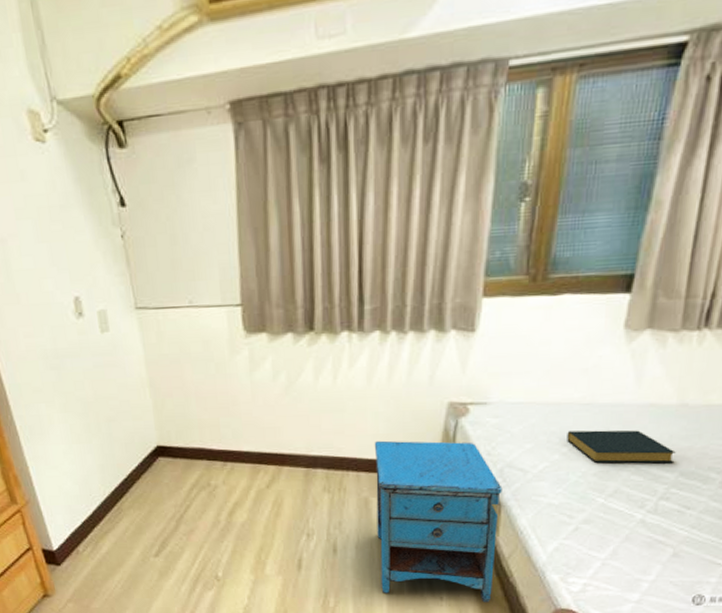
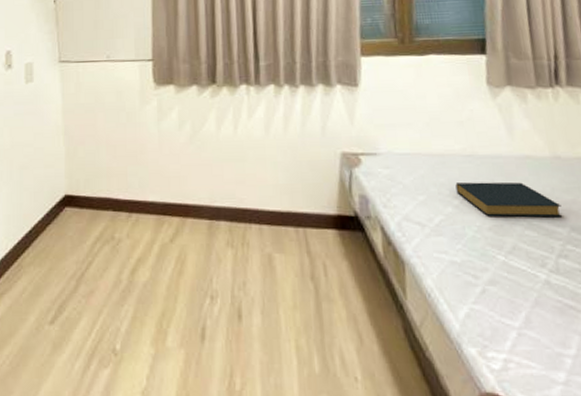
nightstand: present [374,440,503,603] -> none [274,191,409,385]

